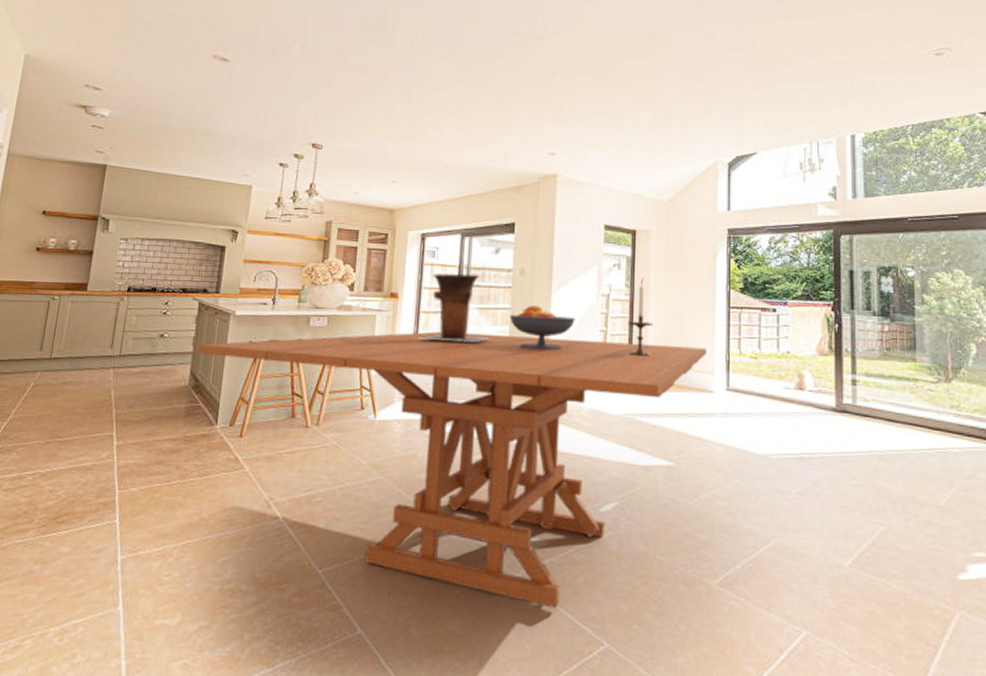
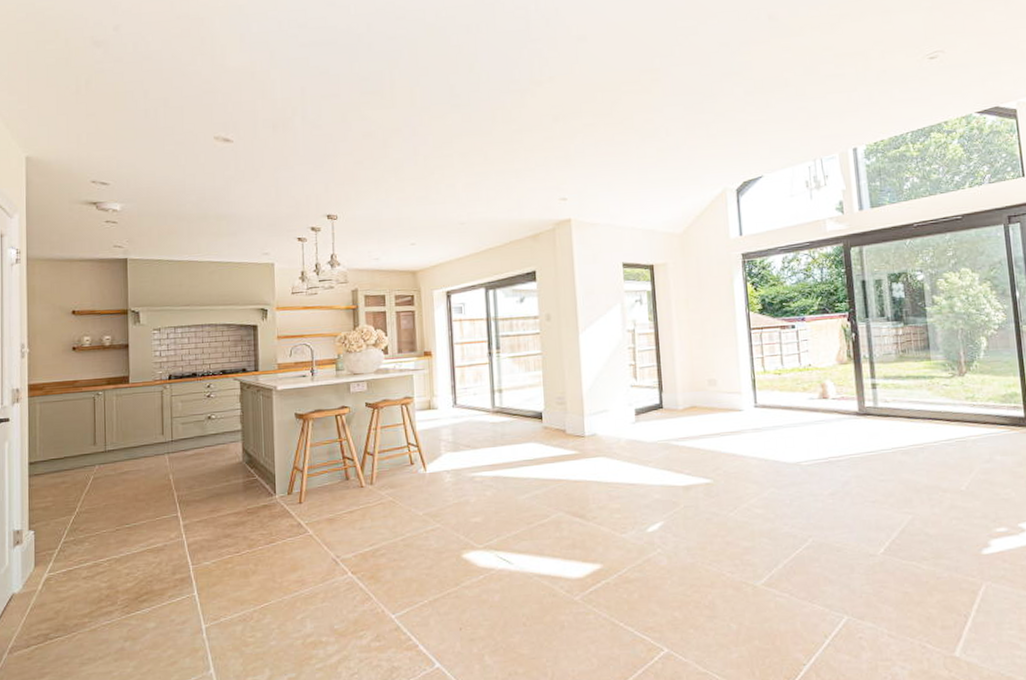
dining table: present [195,331,706,608] -> none [244,370,733,623]
vase: present [419,273,490,343] -> none [457,324,525,392]
fruit bowl: present [509,306,575,350] -> none [541,348,605,390]
candlestick: present [628,277,654,356] -> none [655,309,680,385]

